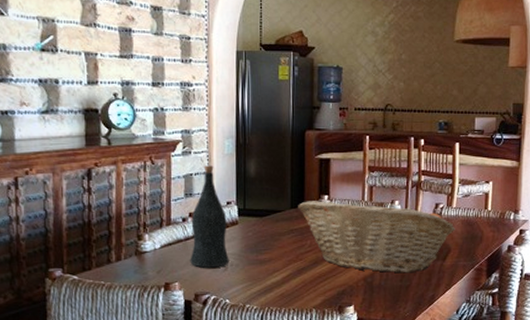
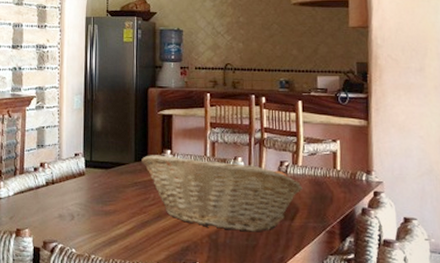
wine bottle: present [190,165,229,268] -> none [40,119,76,217]

